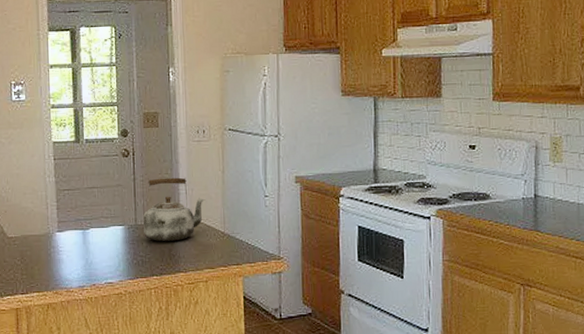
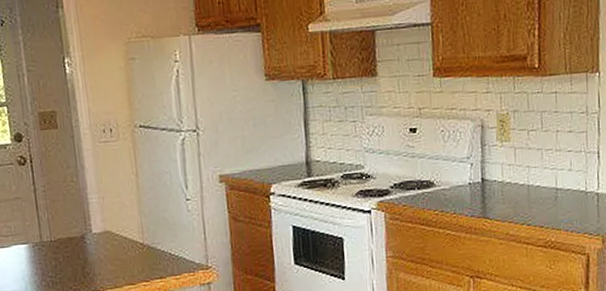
kettle: present [143,177,206,242] -> none [49,184,119,259]

